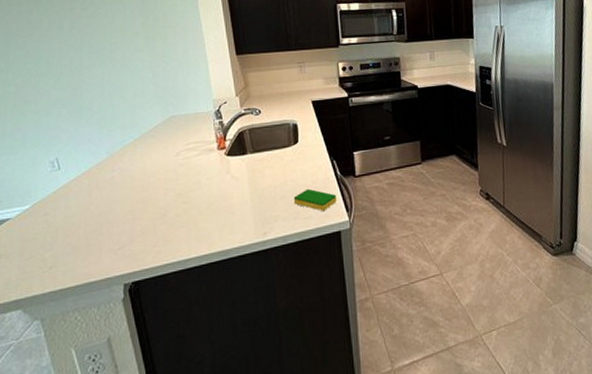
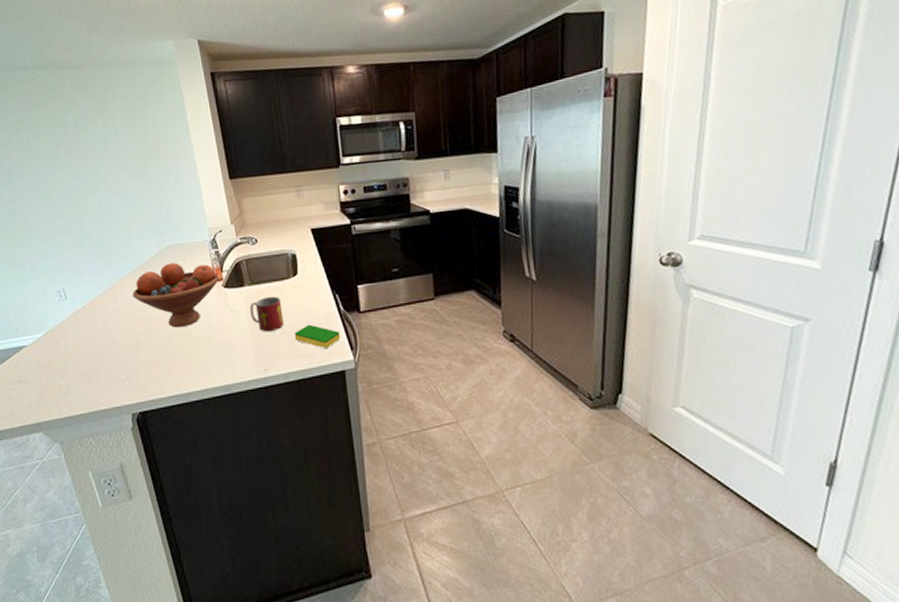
fruit bowl: none [132,132,222,196] -> present [132,262,219,328]
mug: none [251,163,283,198] -> present [249,296,284,332]

